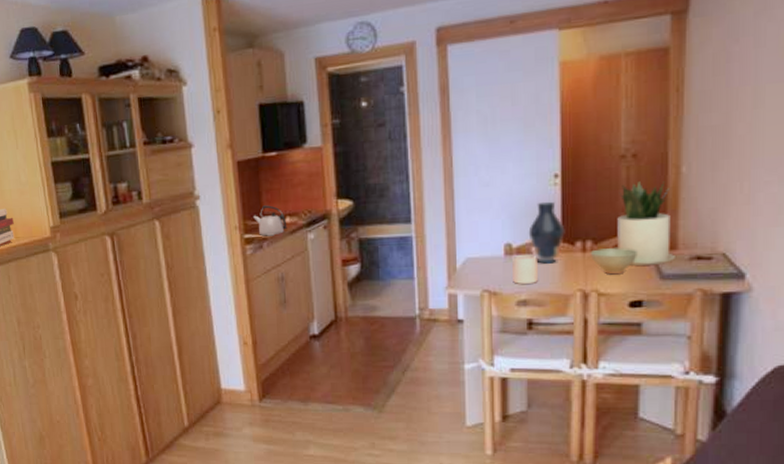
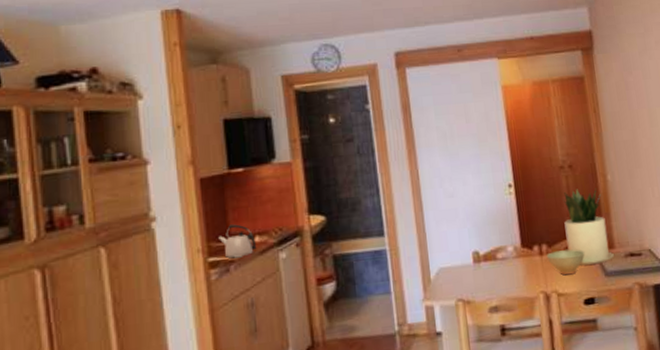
mug: present [512,255,538,285] -> none [481,261,505,291]
vase: present [528,201,565,264] -> none [492,209,524,269]

